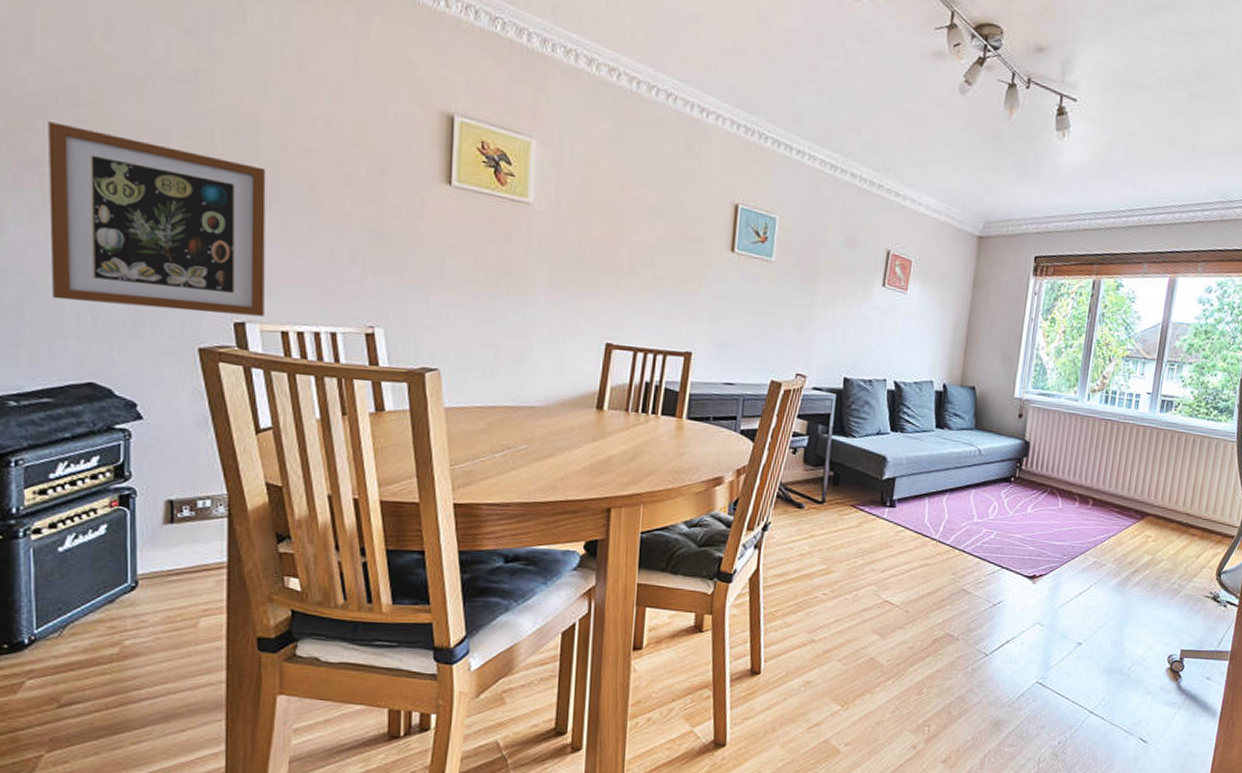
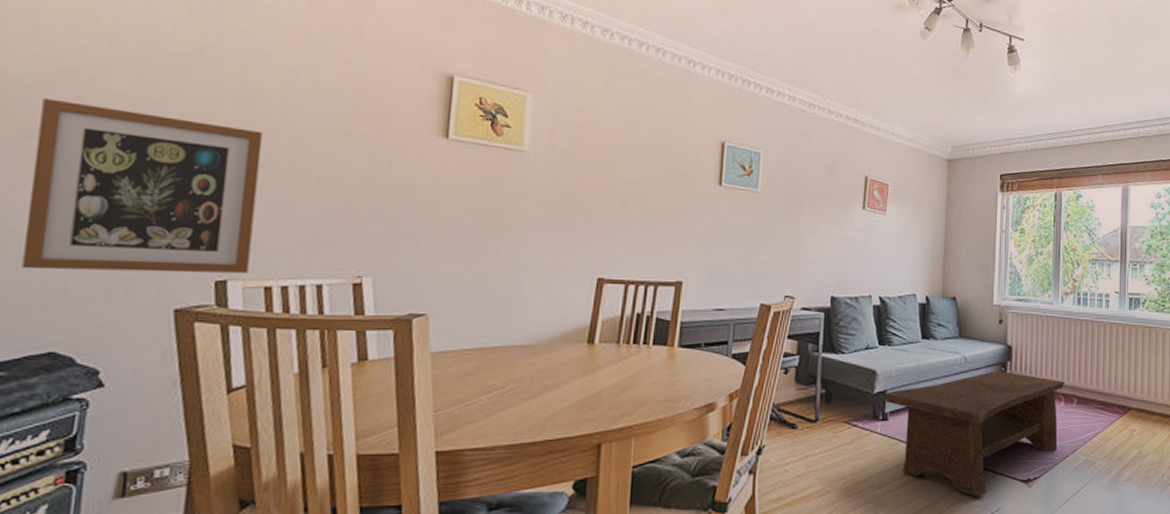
coffee table: none [893,466,1082,588] -> present [884,371,1065,497]

